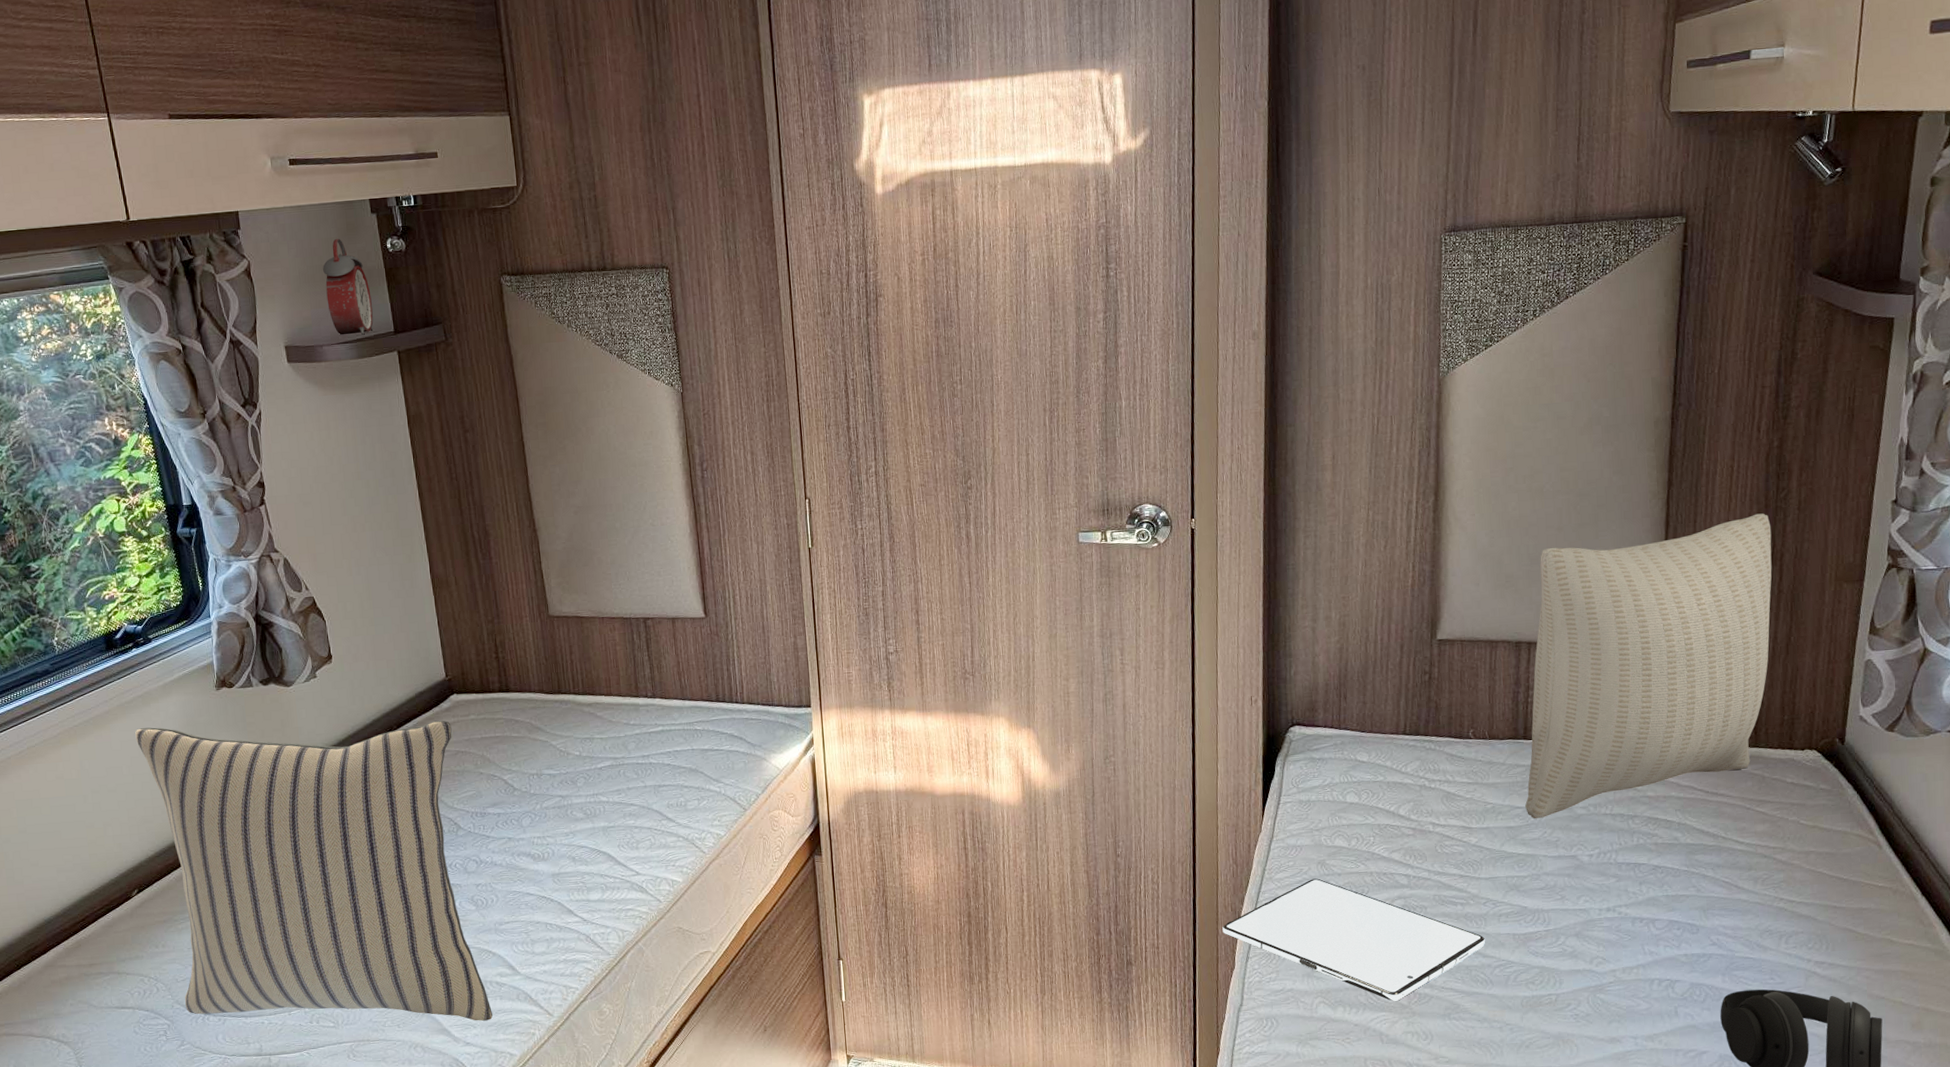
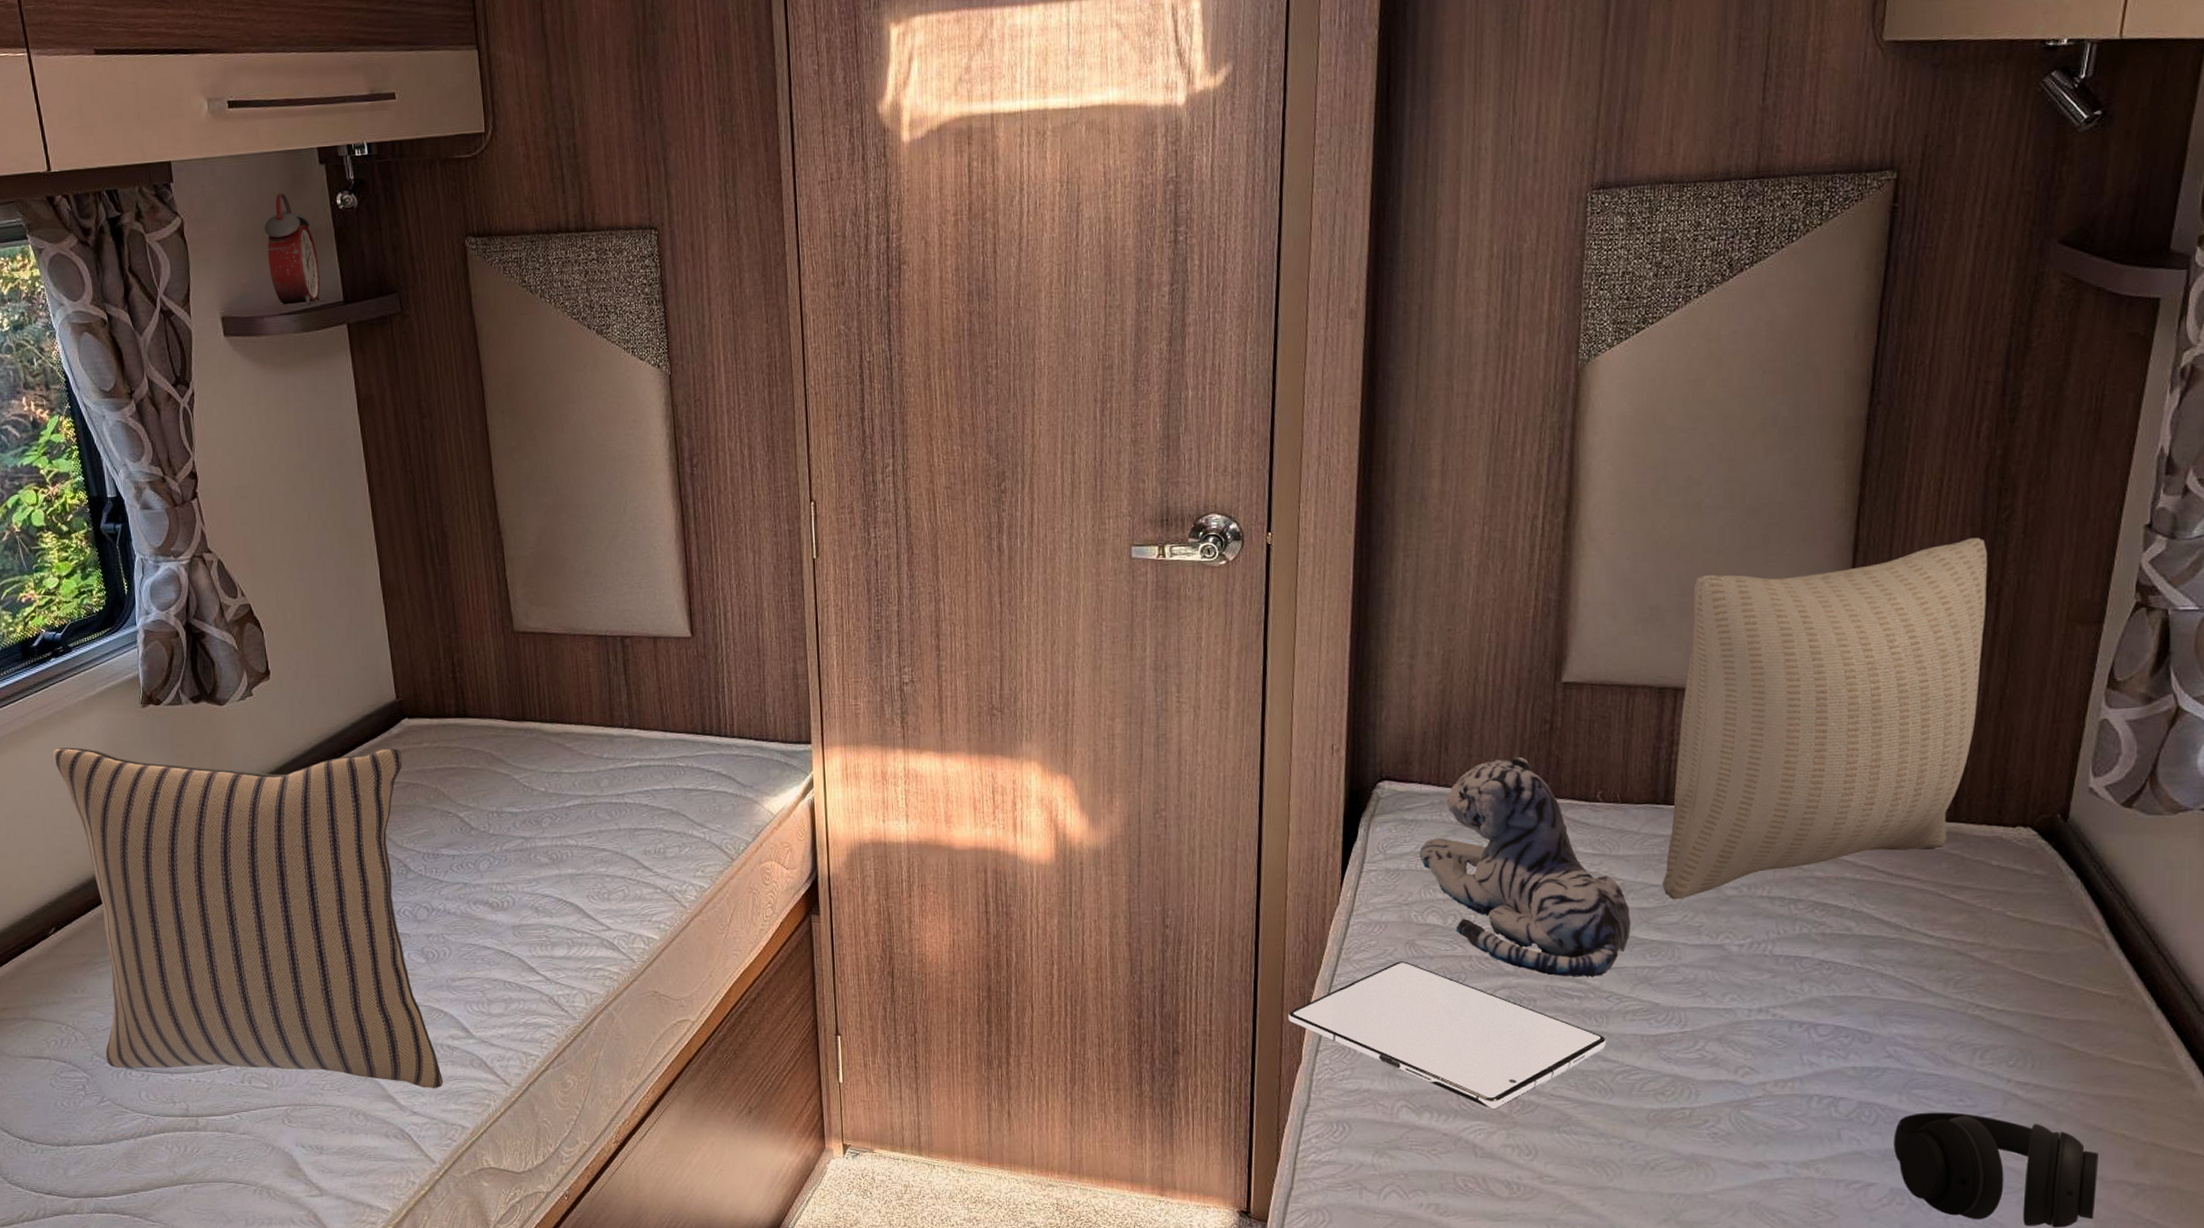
plush toy: none [1326,702,1502,887] -> present [1419,756,1631,977]

